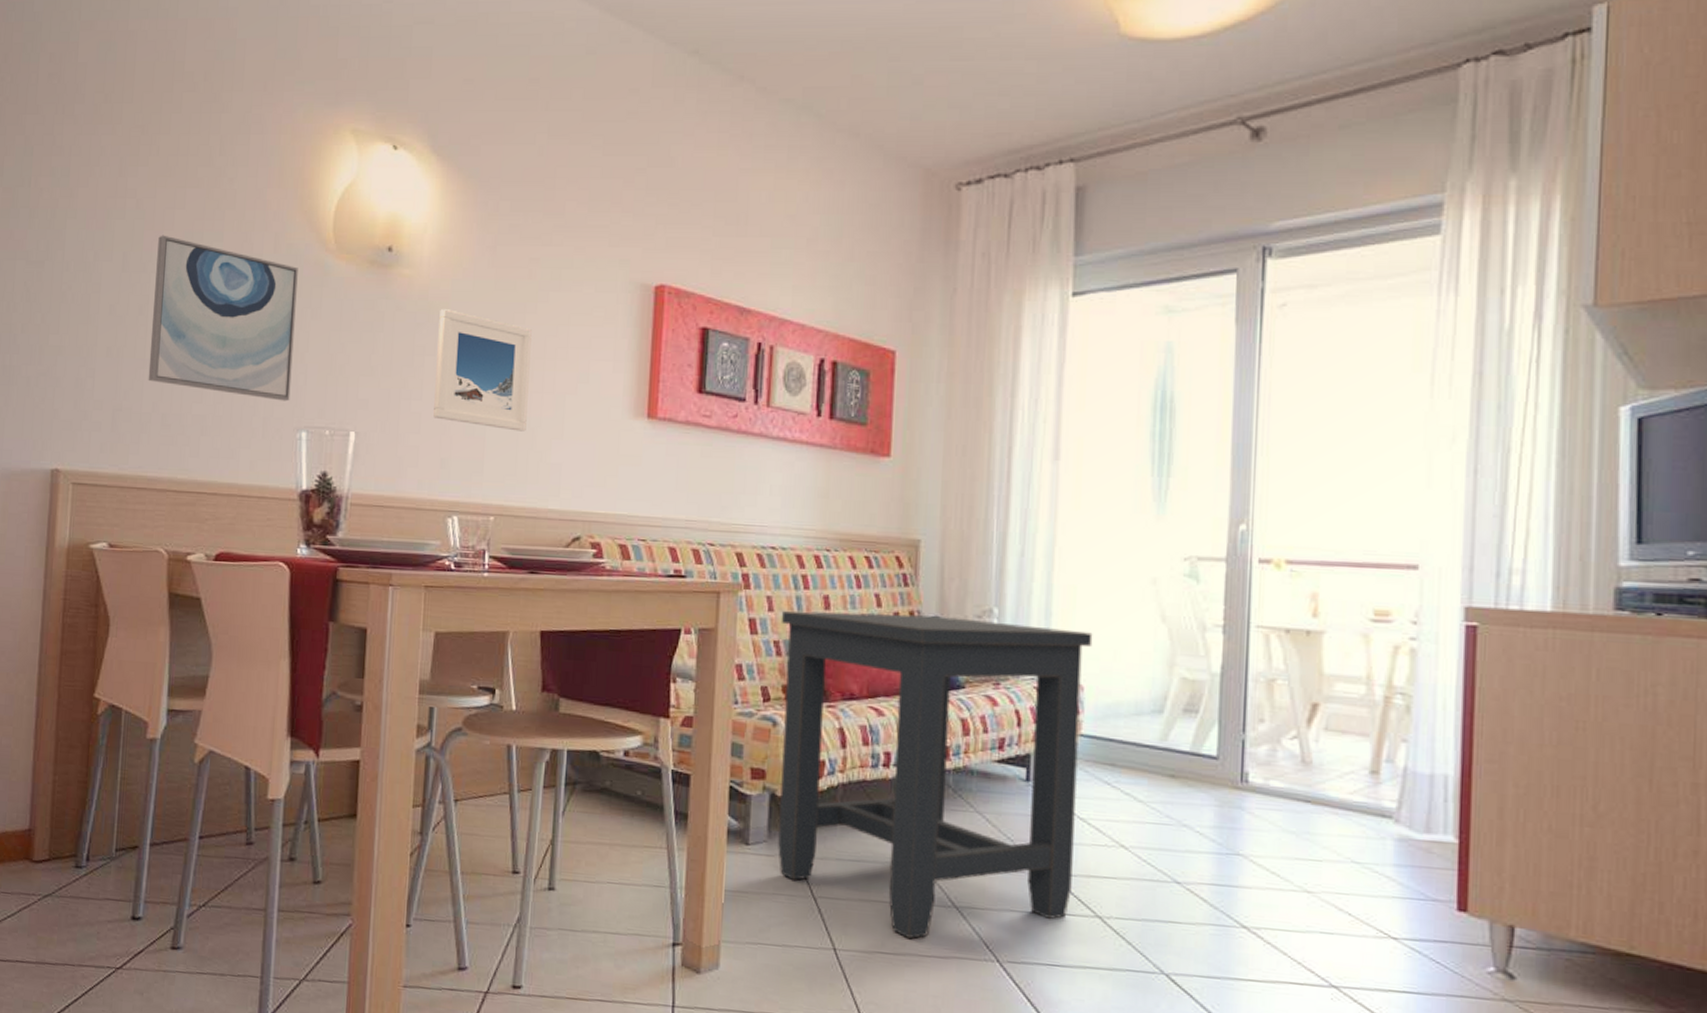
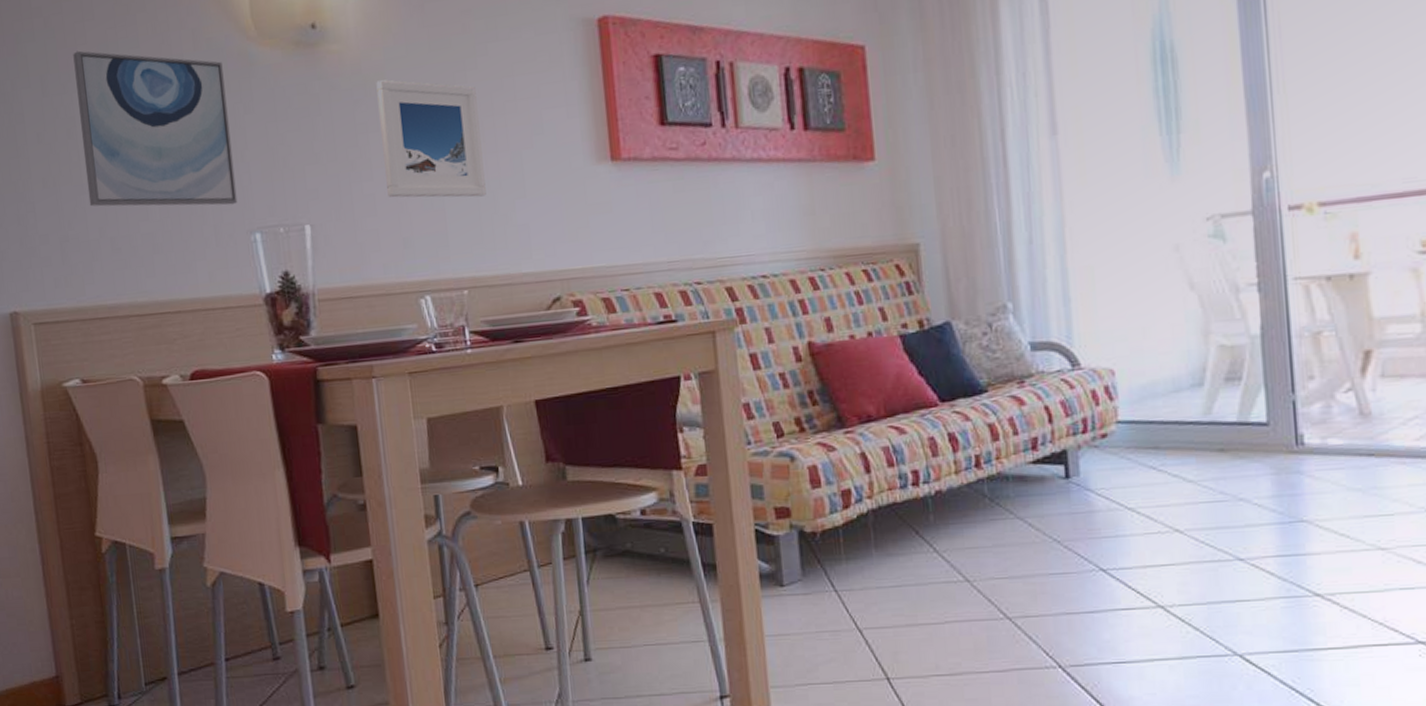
side table: present [778,610,1093,940] -> none [782,313,1129,658]

